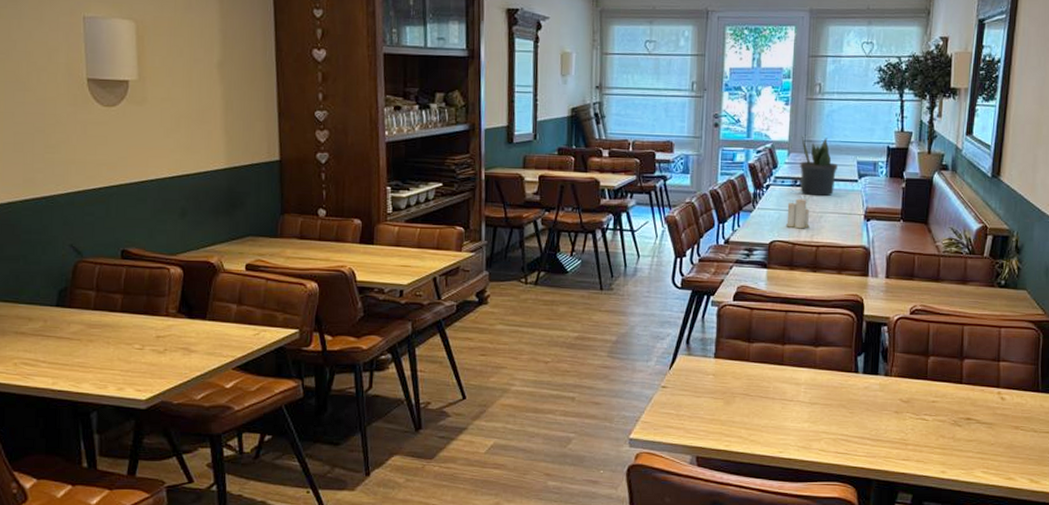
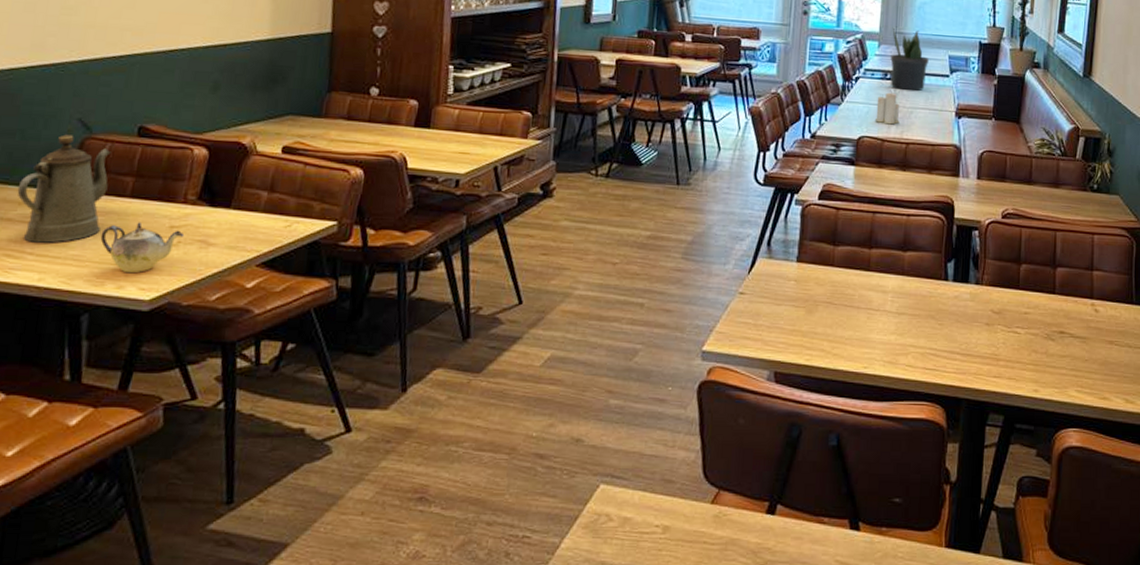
coffee pot: none [26,259,101,353] -> present [17,134,111,243]
teapot: none [99,333,169,377] -> present [100,222,185,274]

